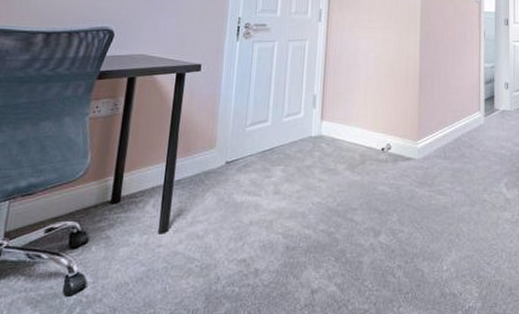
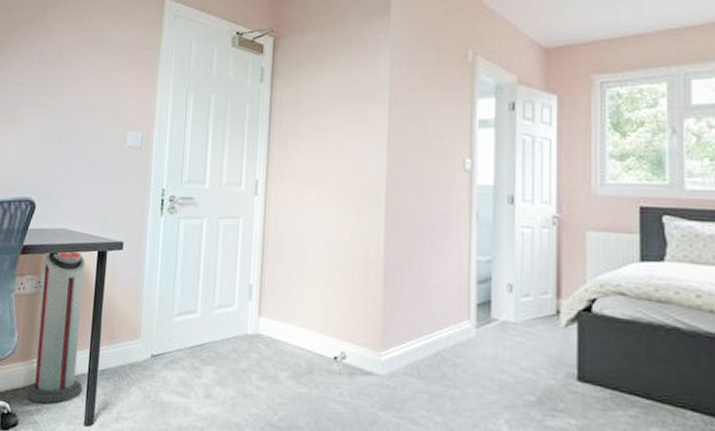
air purifier: none [97,73,163,219] -> present [25,250,85,404]

